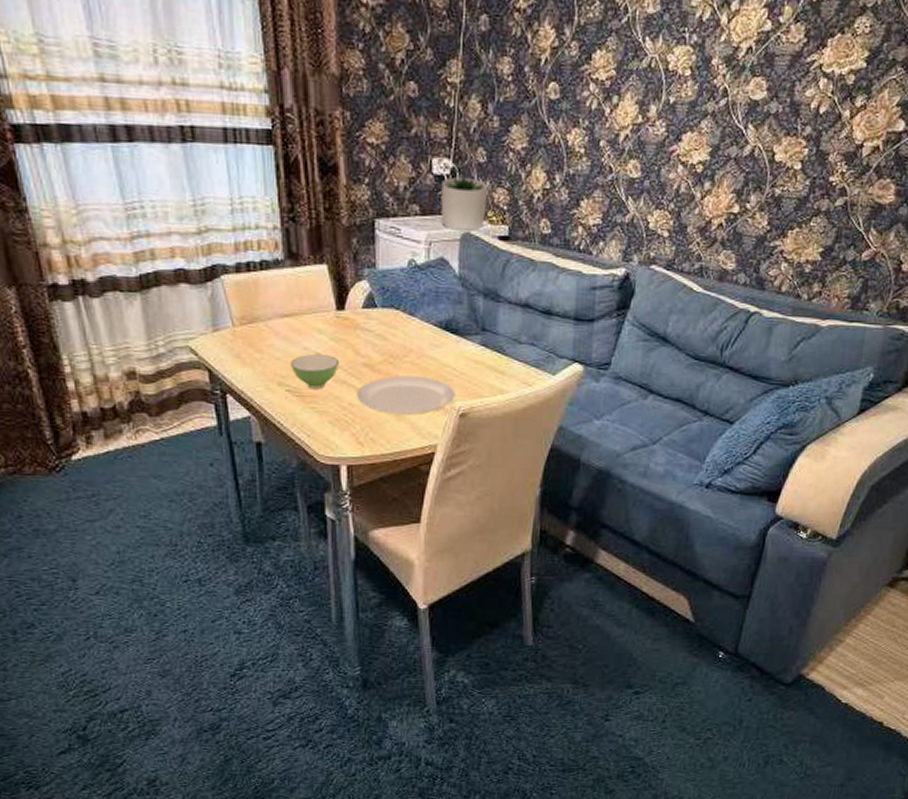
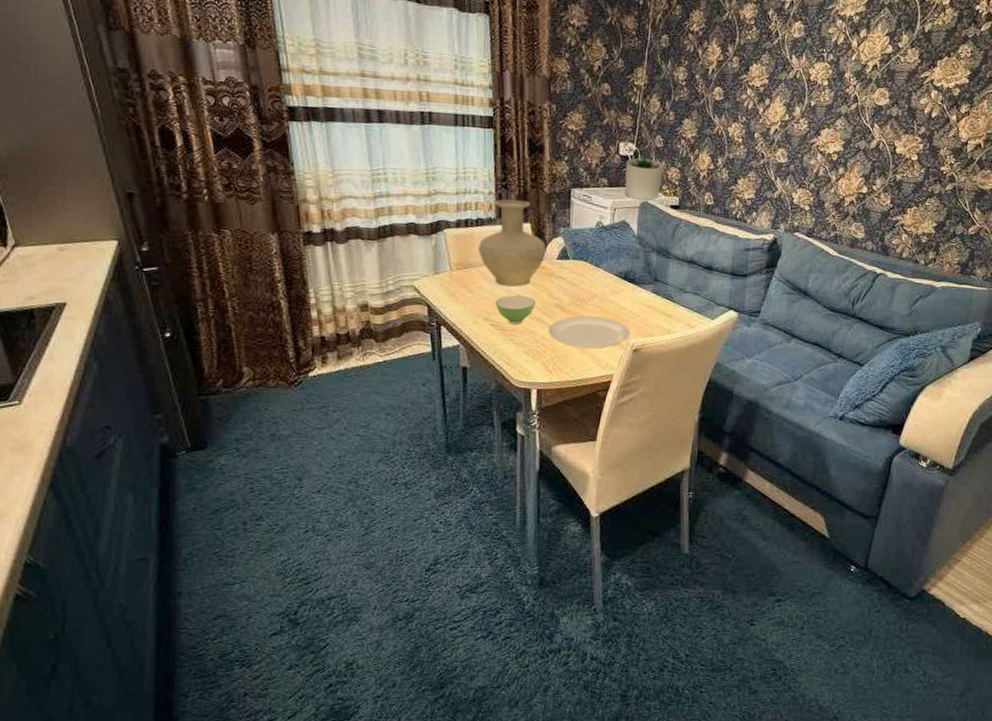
vase: none [264,235,349,343] -> present [477,199,547,287]

